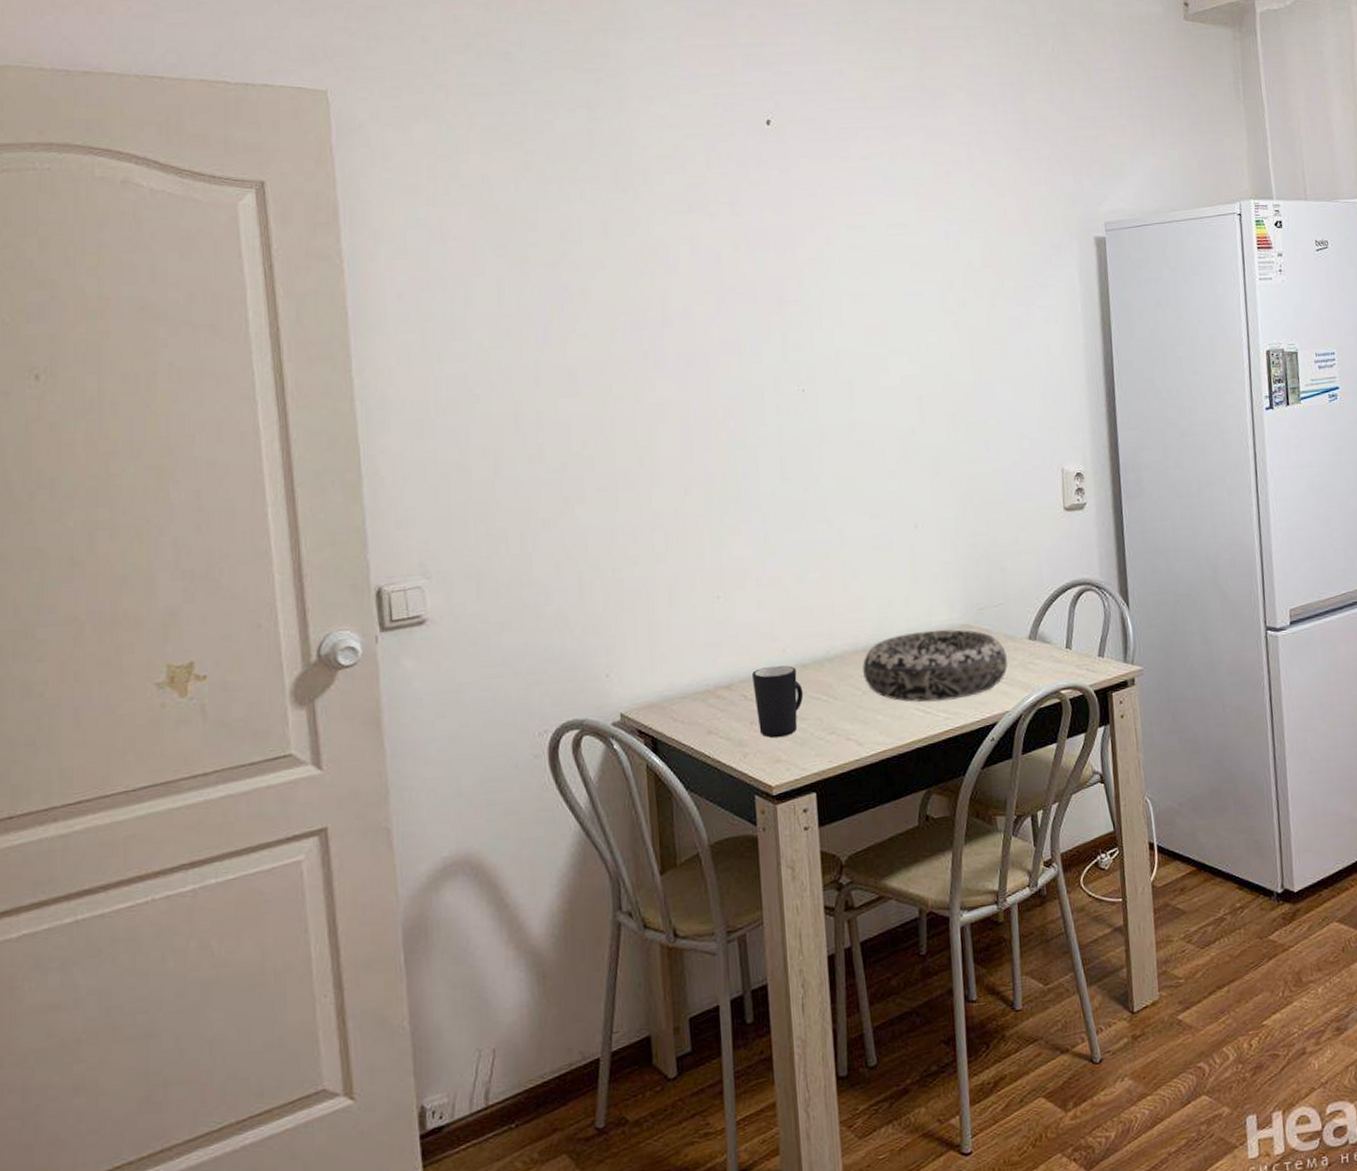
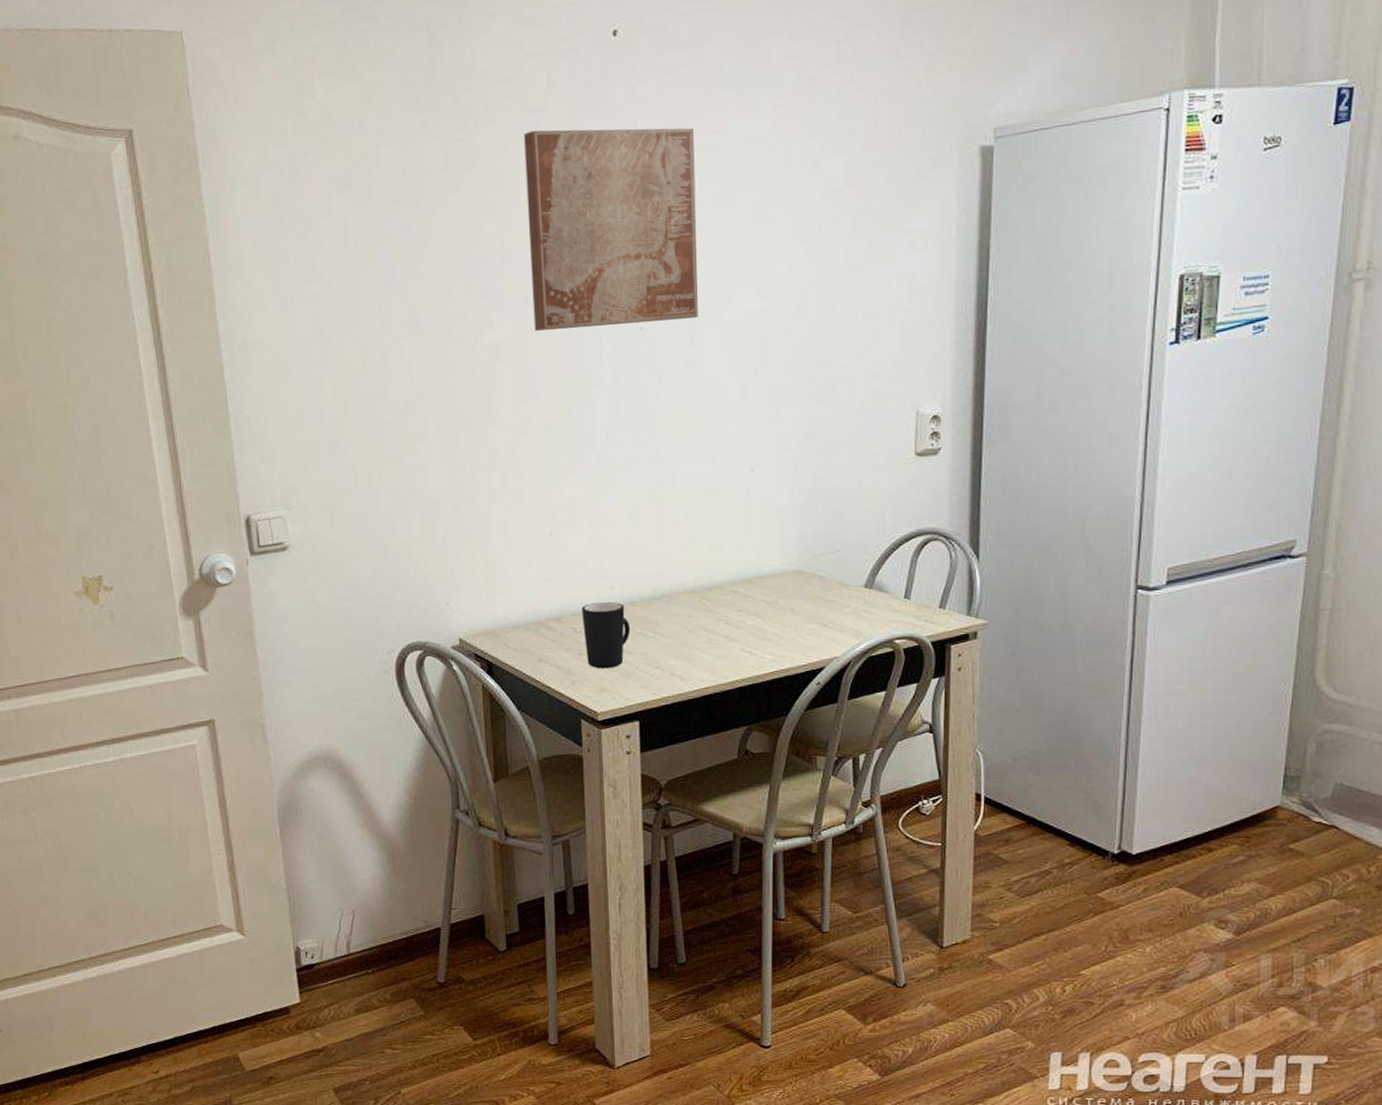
wall art: none [683,203,857,393] -> present [524,127,698,332]
decorative bowl: present [863,629,1008,703] -> none [690,574,841,644]

